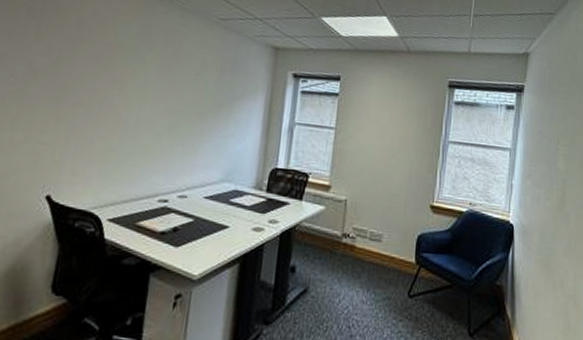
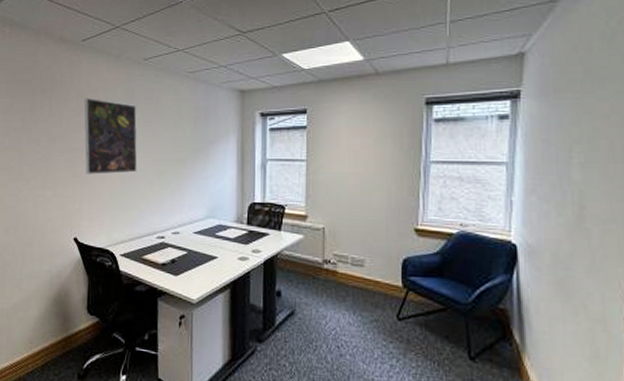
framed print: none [75,27,152,123] -> present [84,98,138,175]

